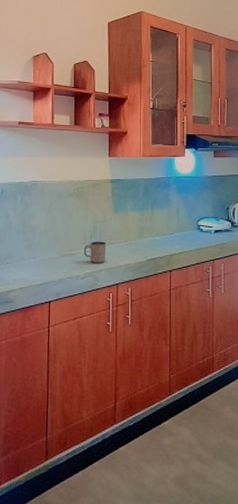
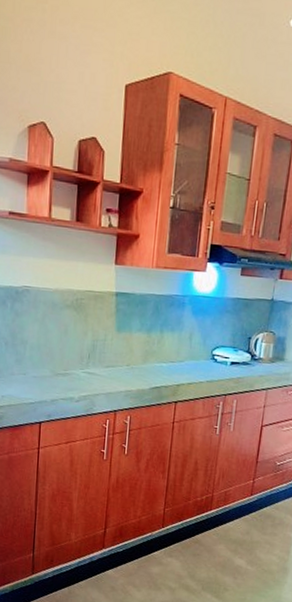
mug: present [84,241,107,264] -> none [80,362,106,388]

